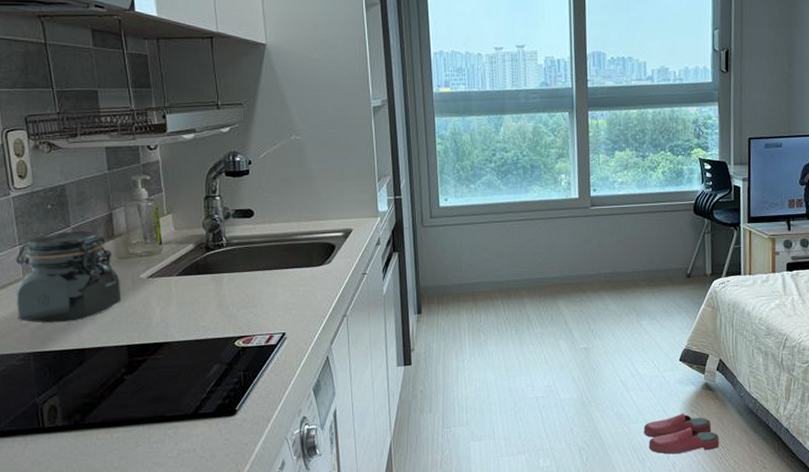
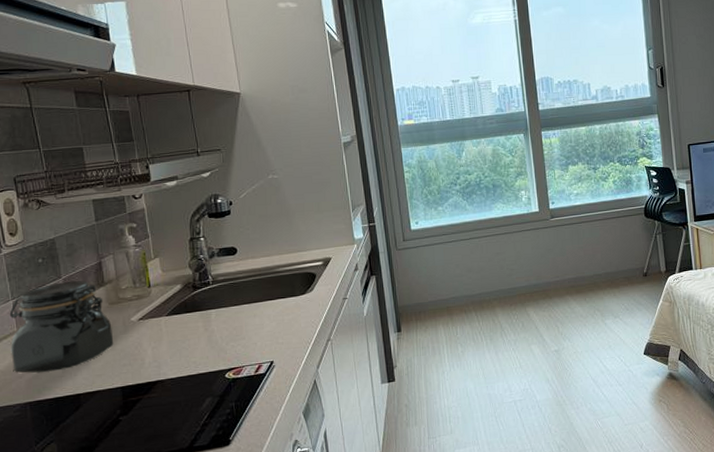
slippers: present [643,413,719,454] -> none [616,403,688,444]

